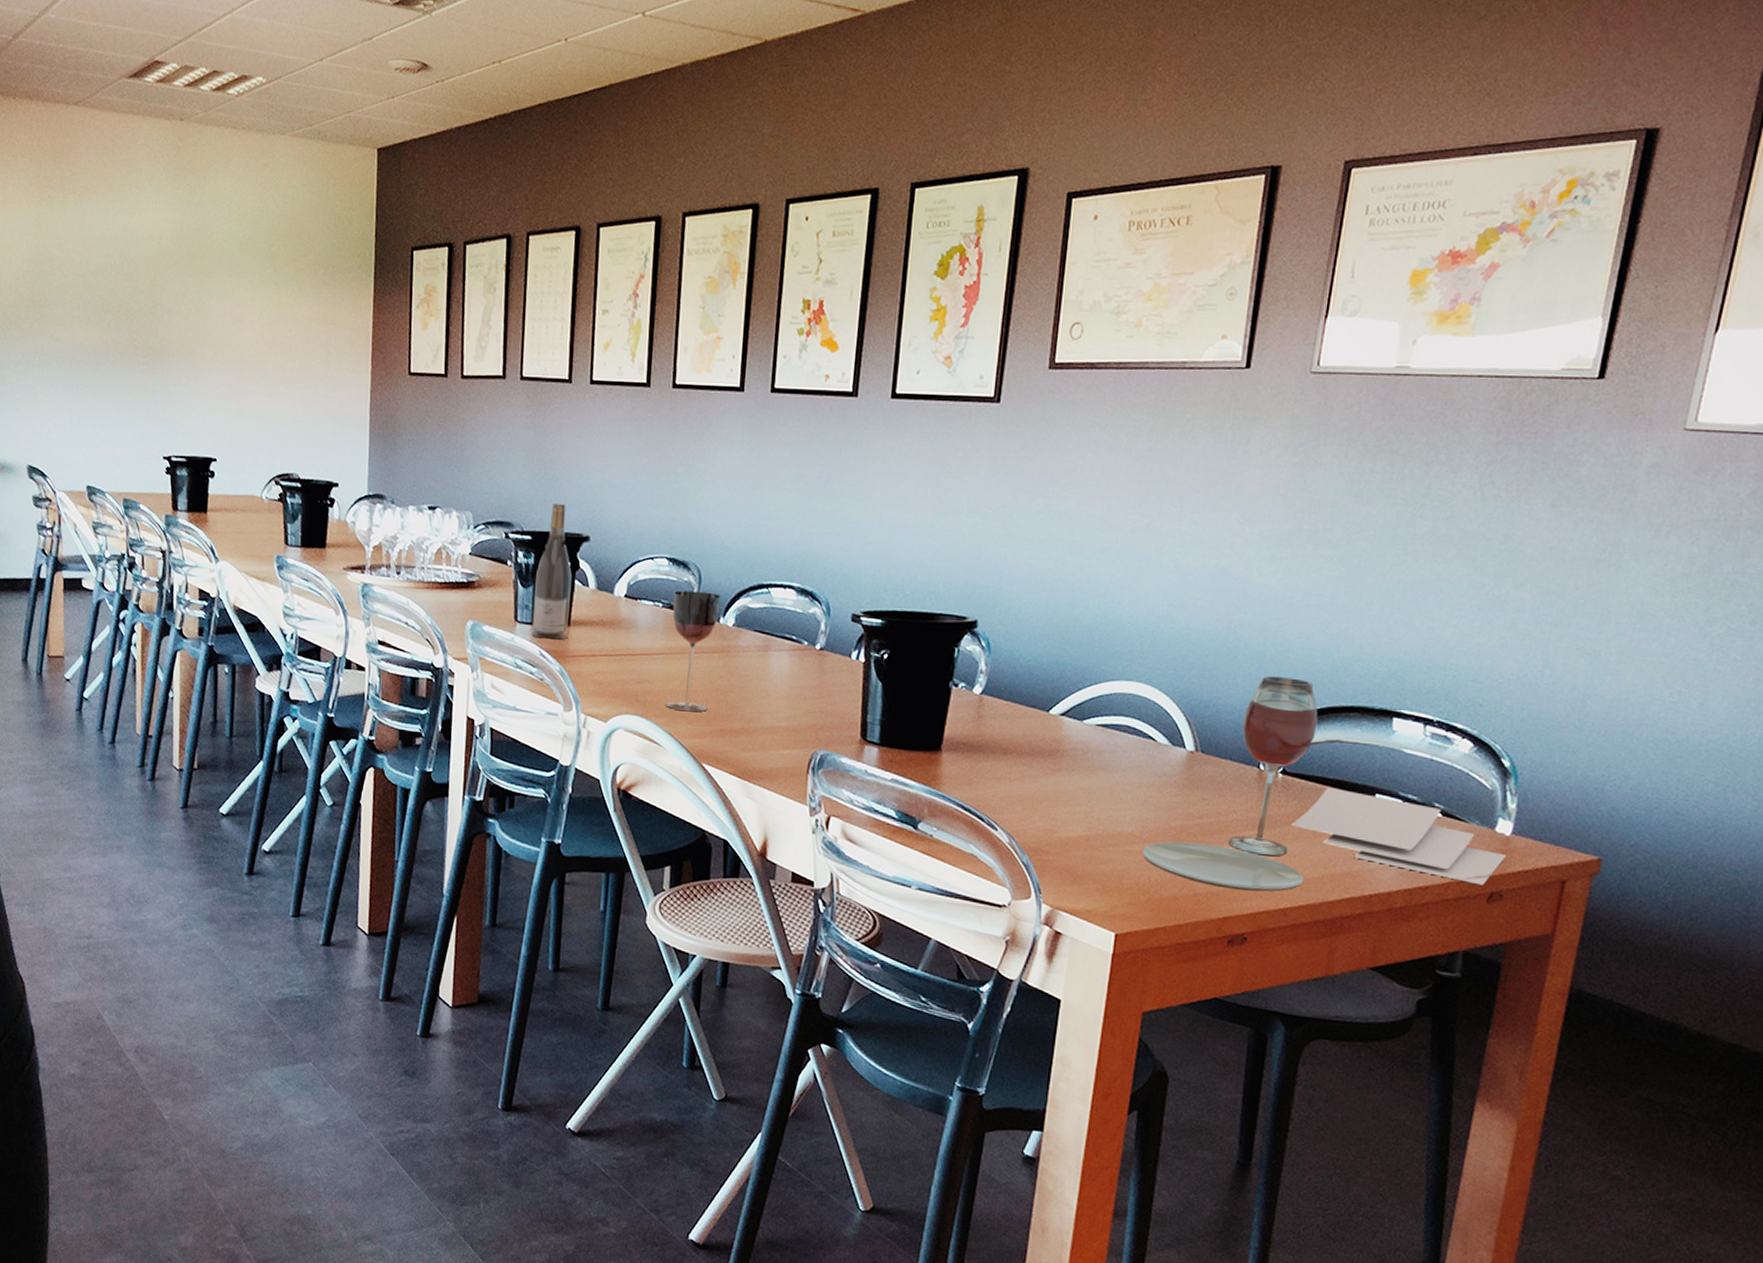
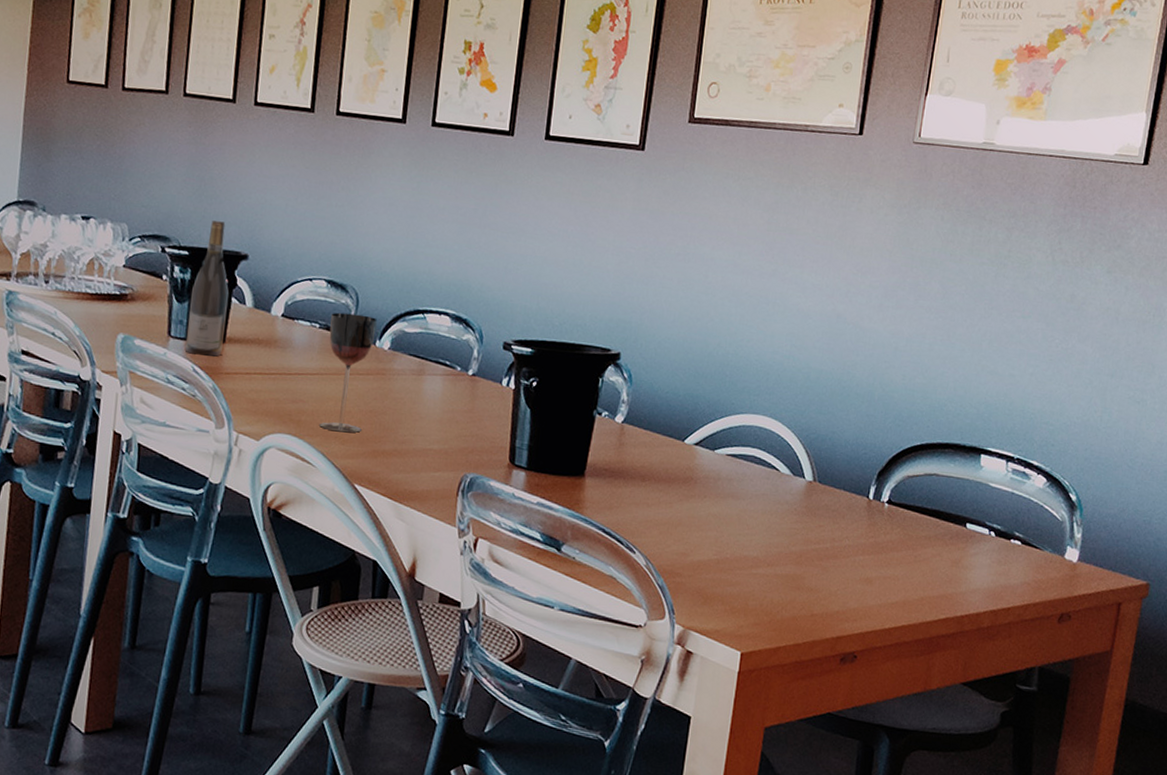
plate: present [1142,841,1304,892] -> none [766,565,906,613]
wineglass: present [1228,676,1318,856] -> none [841,413,919,579]
papers: present [1289,787,1507,885] -> none [894,516,1074,607]

